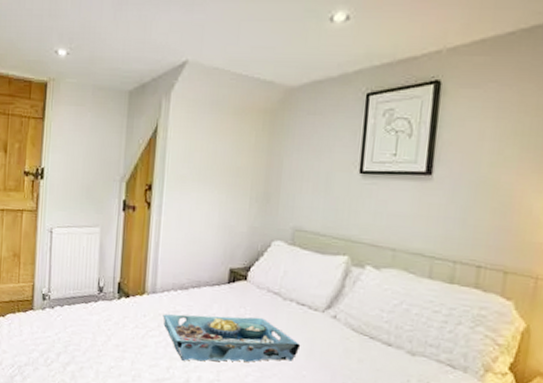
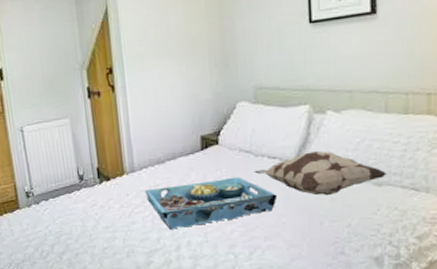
decorative pillow: none [279,305,423,356] -> present [254,151,388,195]

